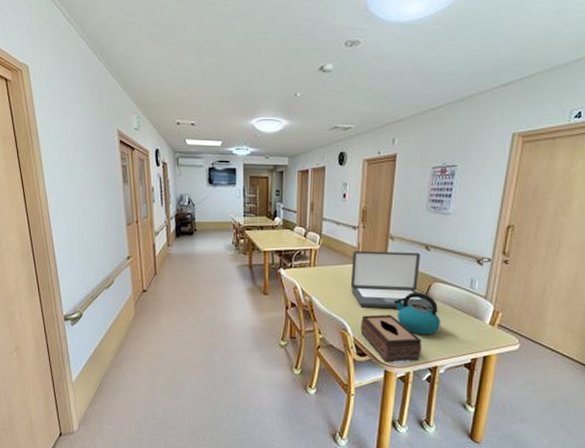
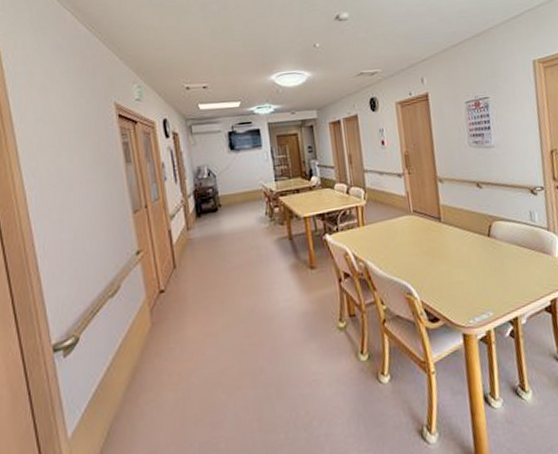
laptop: present [350,250,434,311] -> none [402,192,500,264]
tissue box: present [360,314,423,363] -> none [425,266,498,324]
kettle: present [394,291,440,335] -> none [456,234,511,284]

